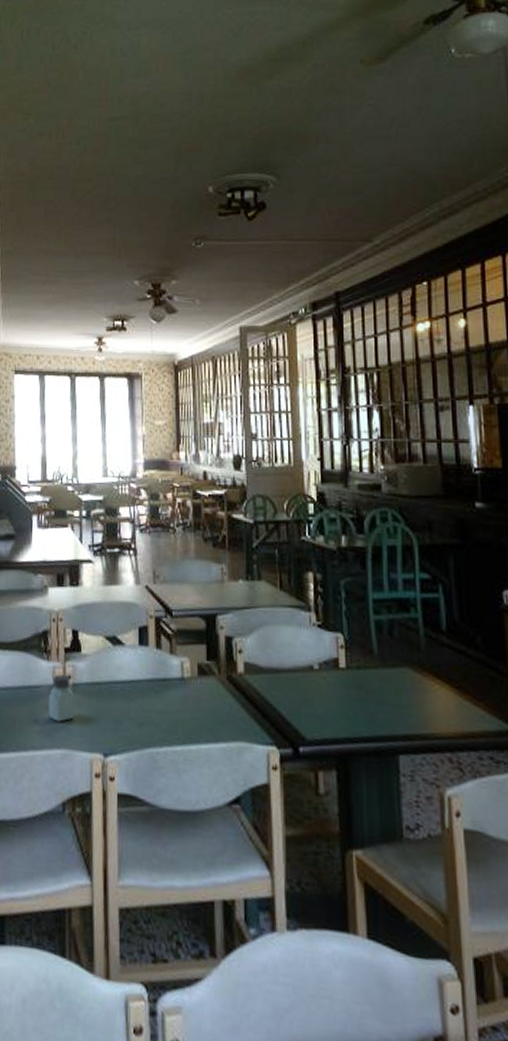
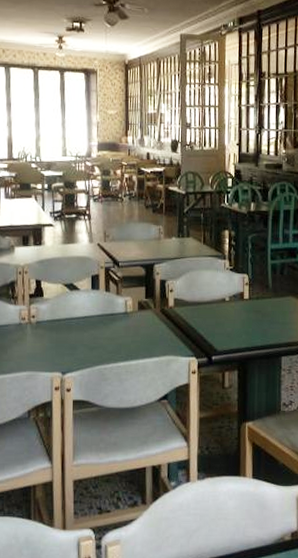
saltshaker: present [49,674,76,722] -> none [16,315,39,351]

